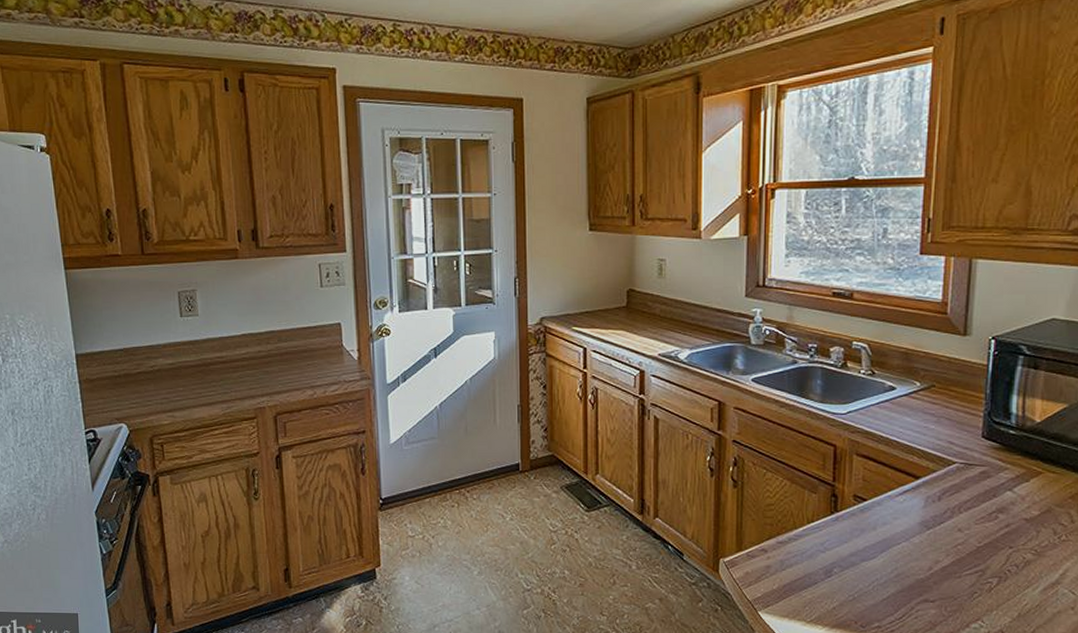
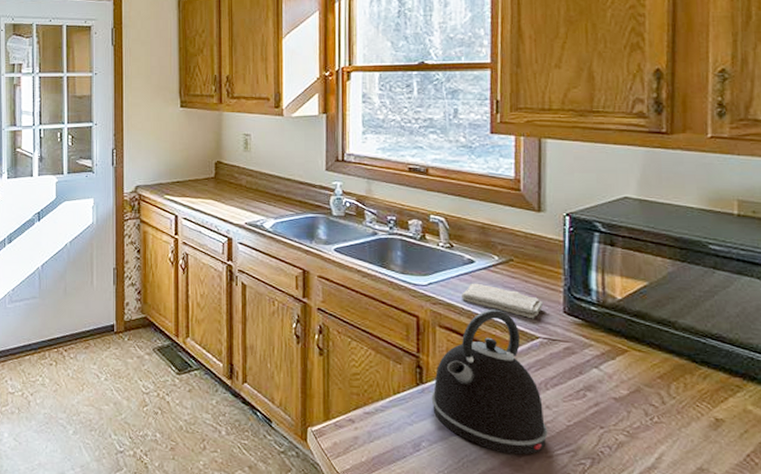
kettle: none [845,436,958,577] -> present [431,309,548,455]
washcloth: none [881,410,963,445] -> present [462,283,544,319]

